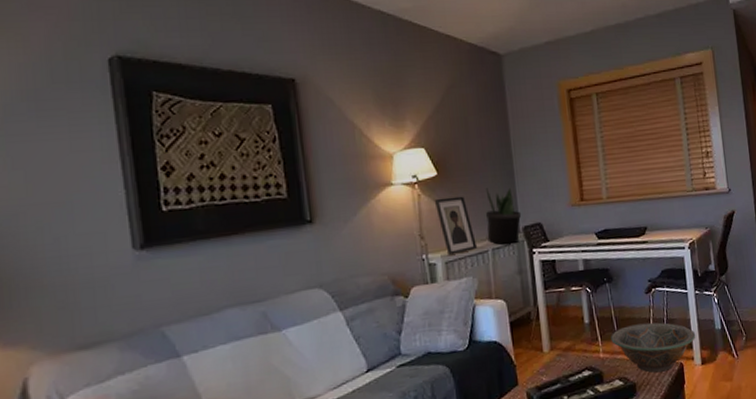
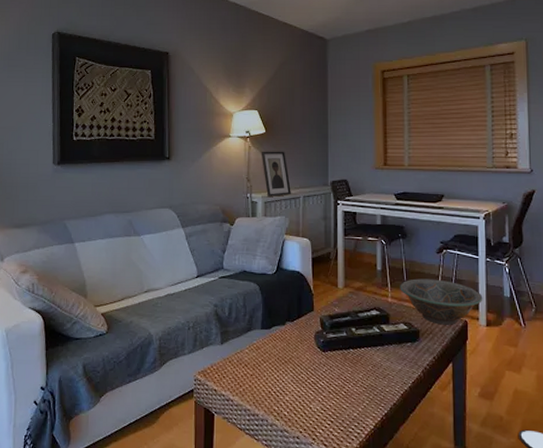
planter: present [485,187,522,245] -> none [300,146,331,195]

